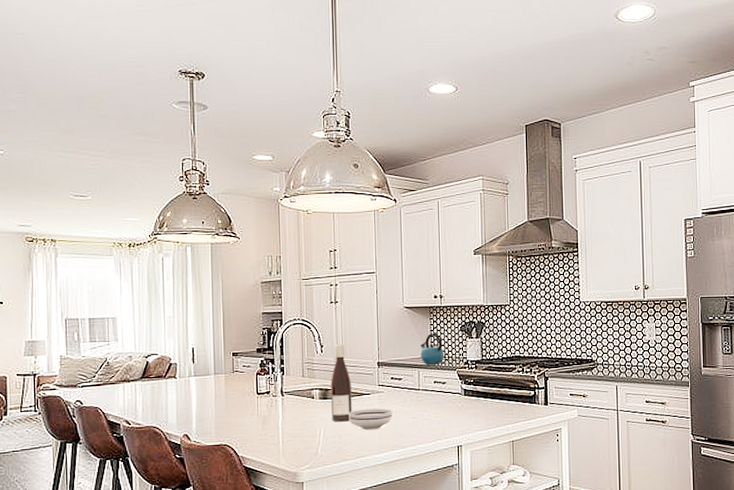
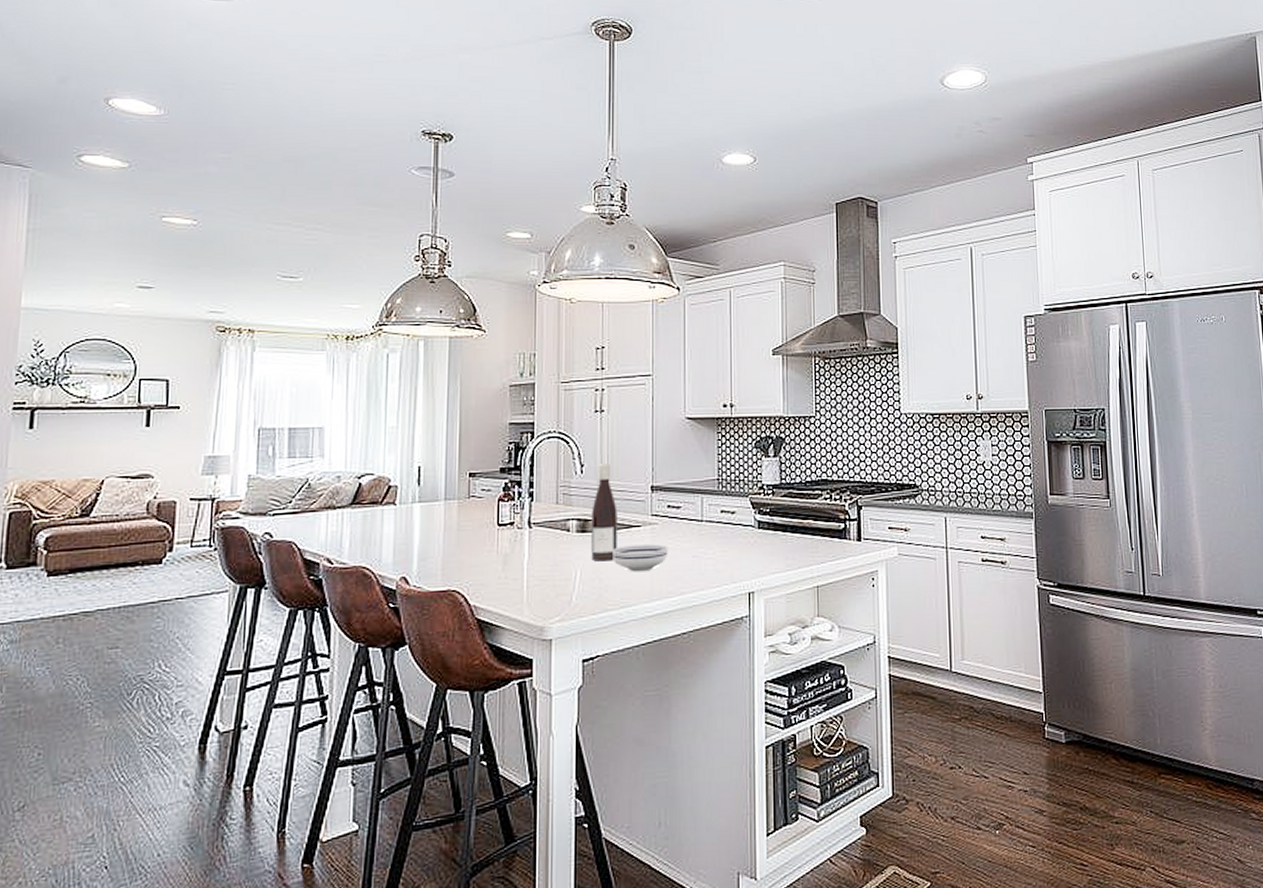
kettle: present [420,333,445,364] -> none [705,451,734,489]

